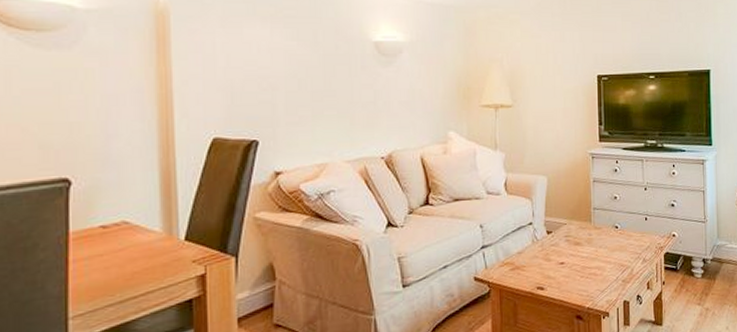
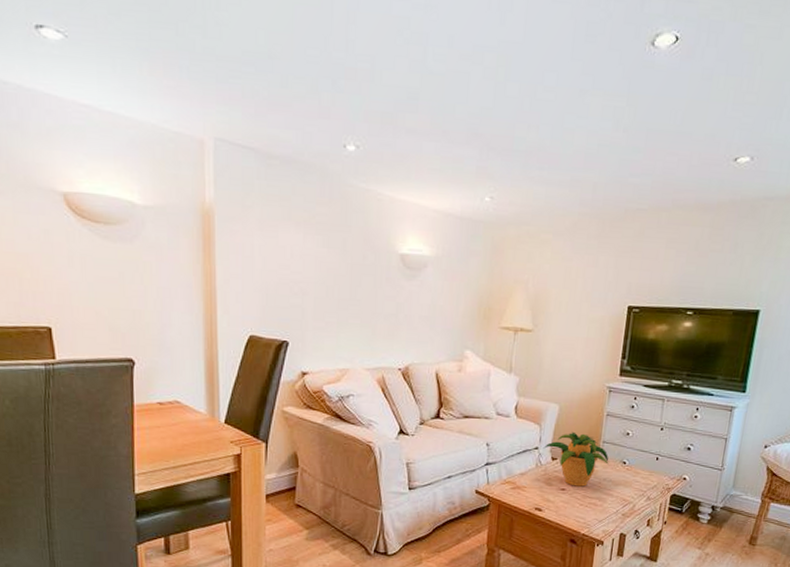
potted plant: none [537,202,602,258] -> present [543,431,609,487]

